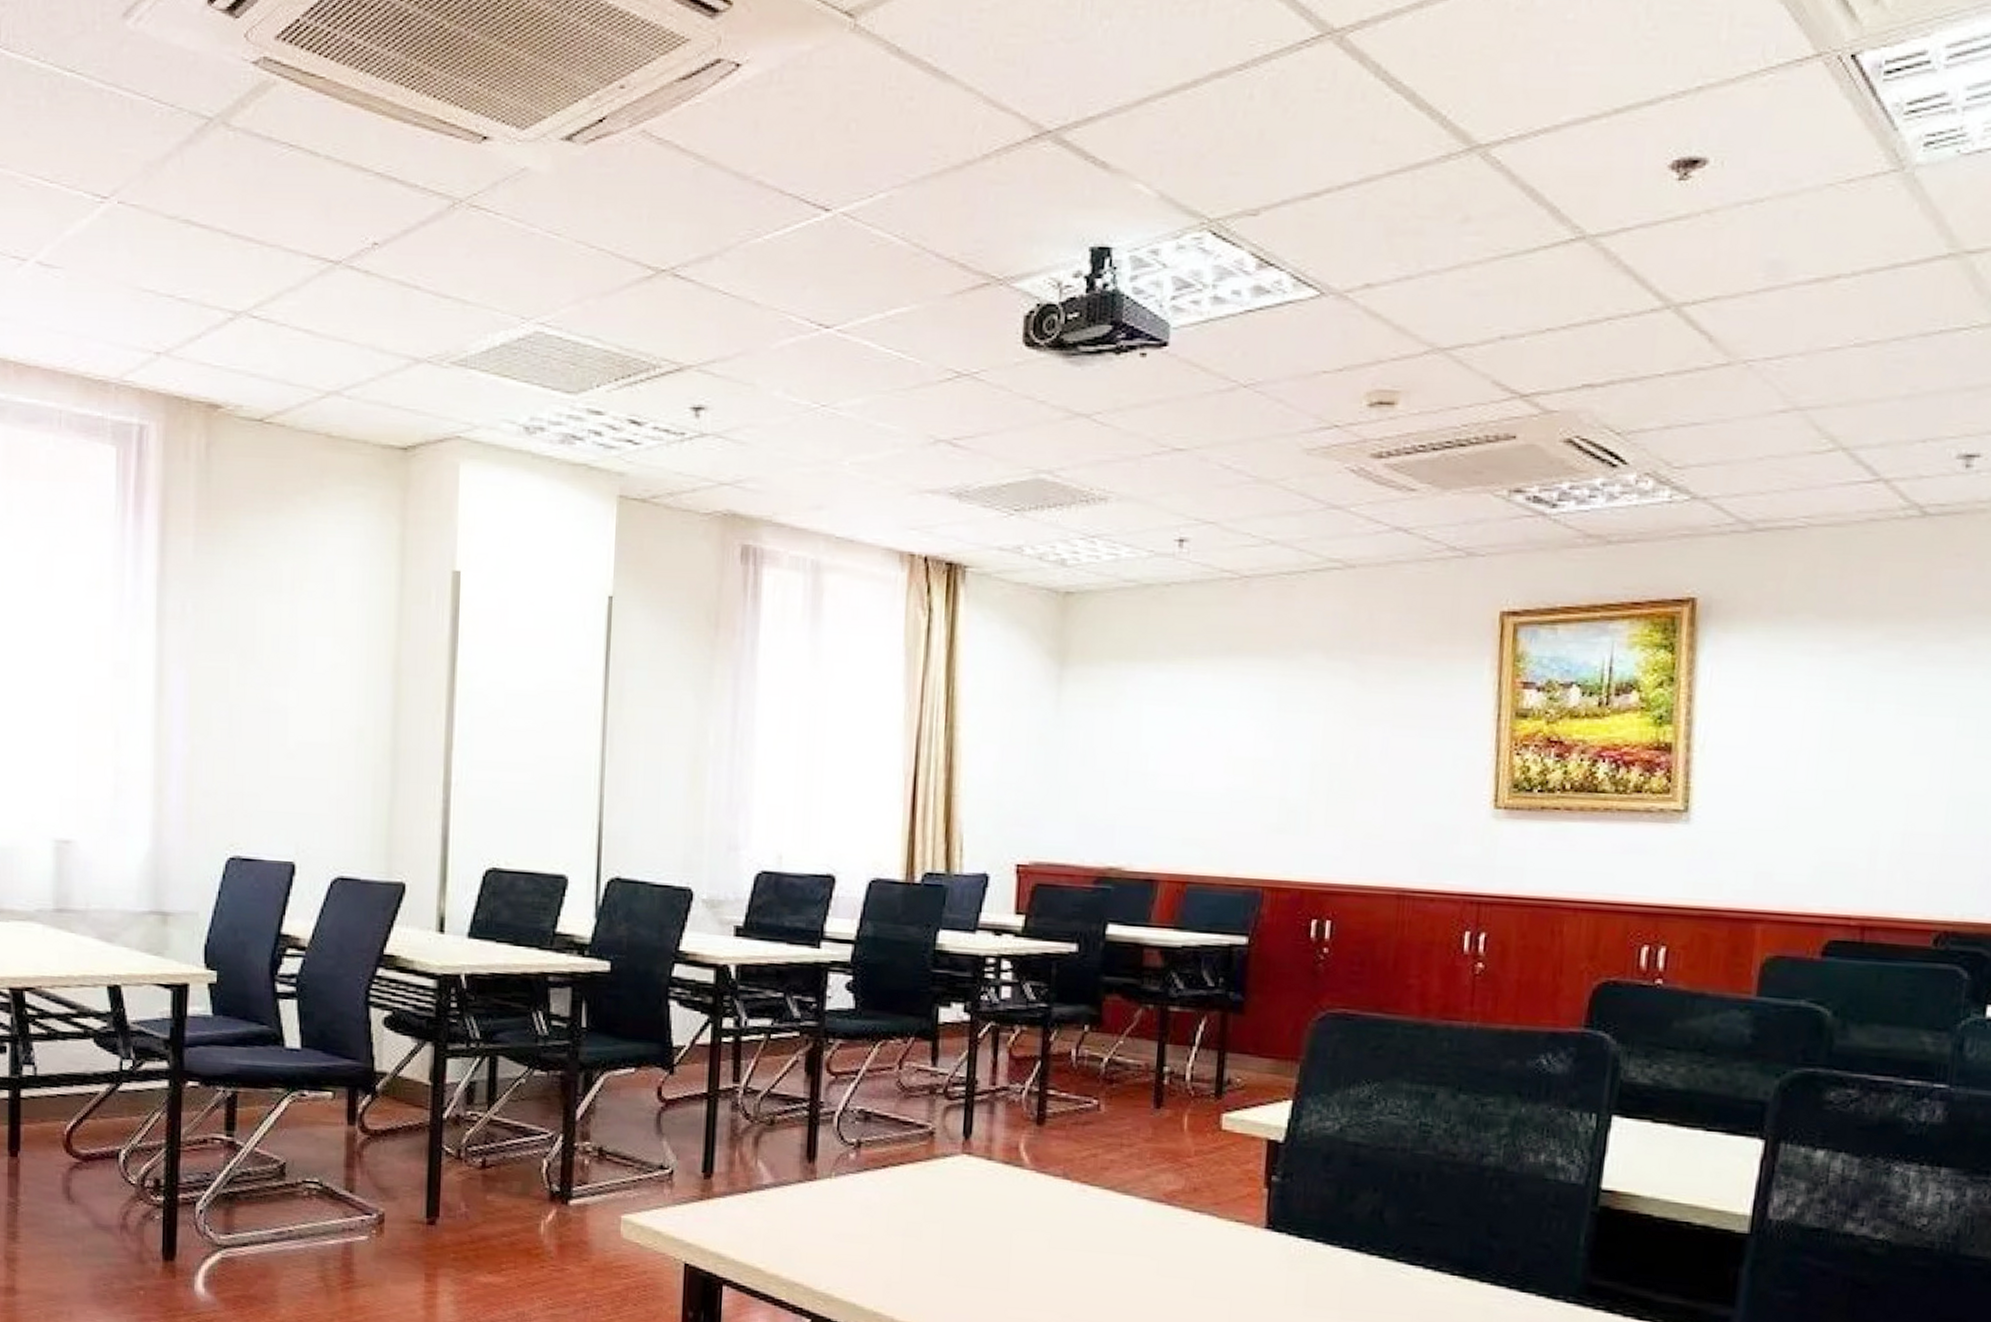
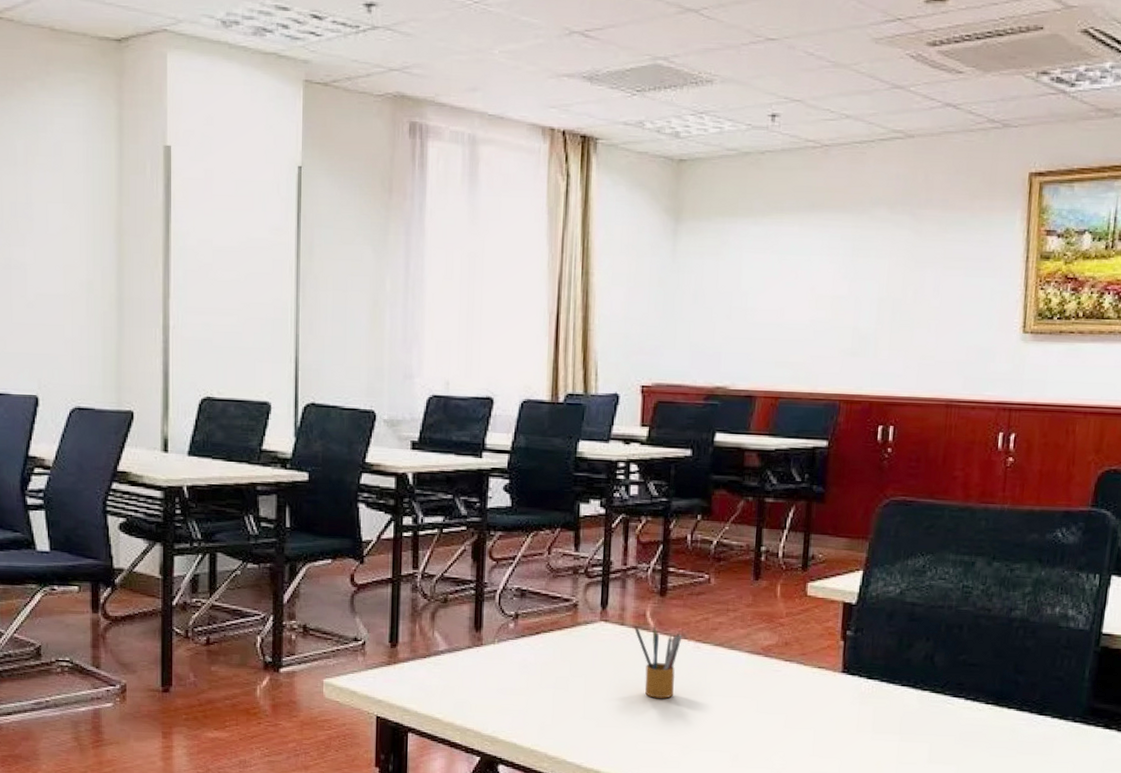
pencil box: none [1004,1160,1064,1254] -> present [634,625,682,699]

